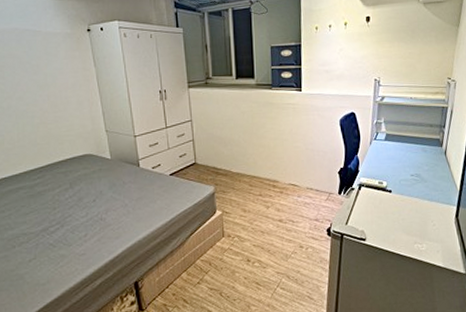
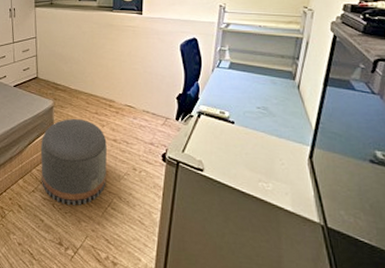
pouf: none [203,203,274,292] -> present [40,119,107,206]

